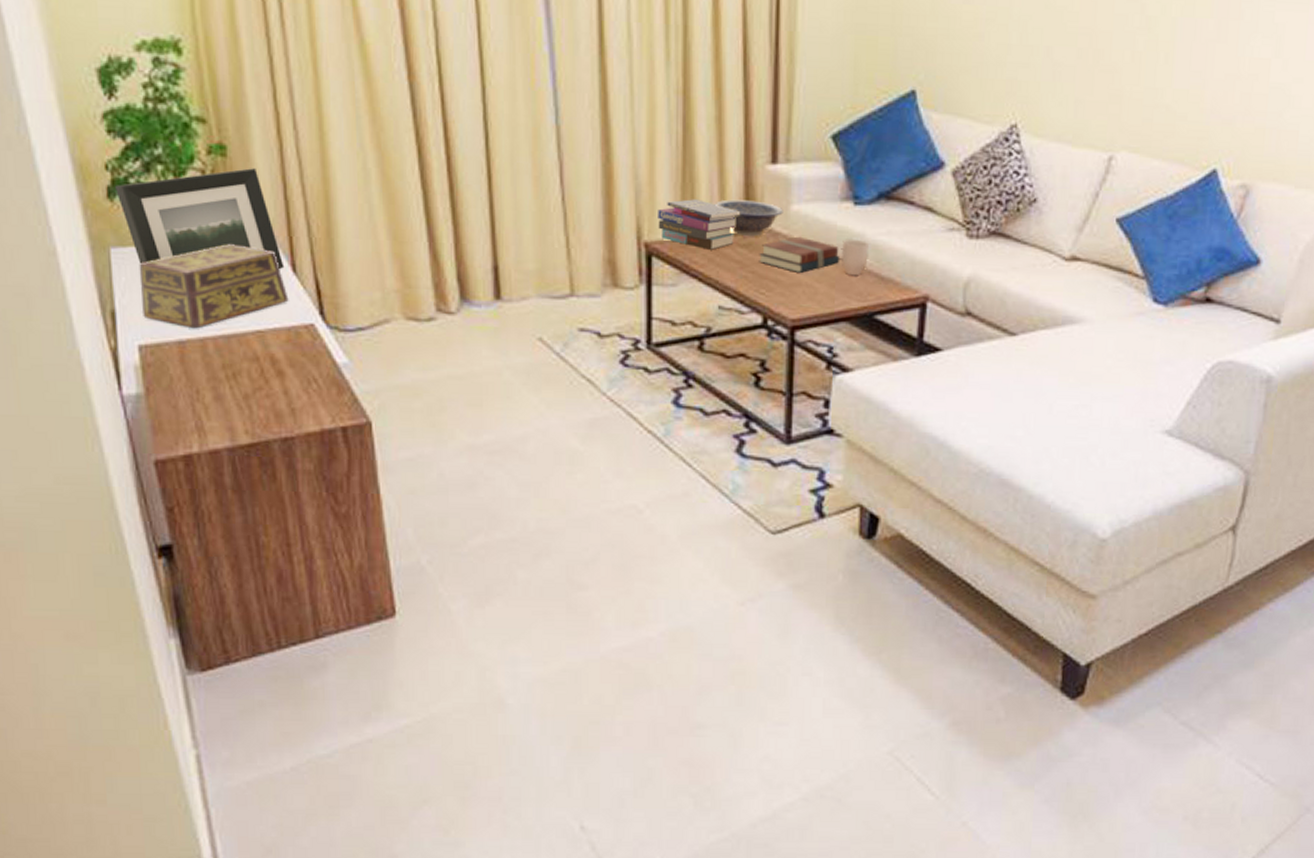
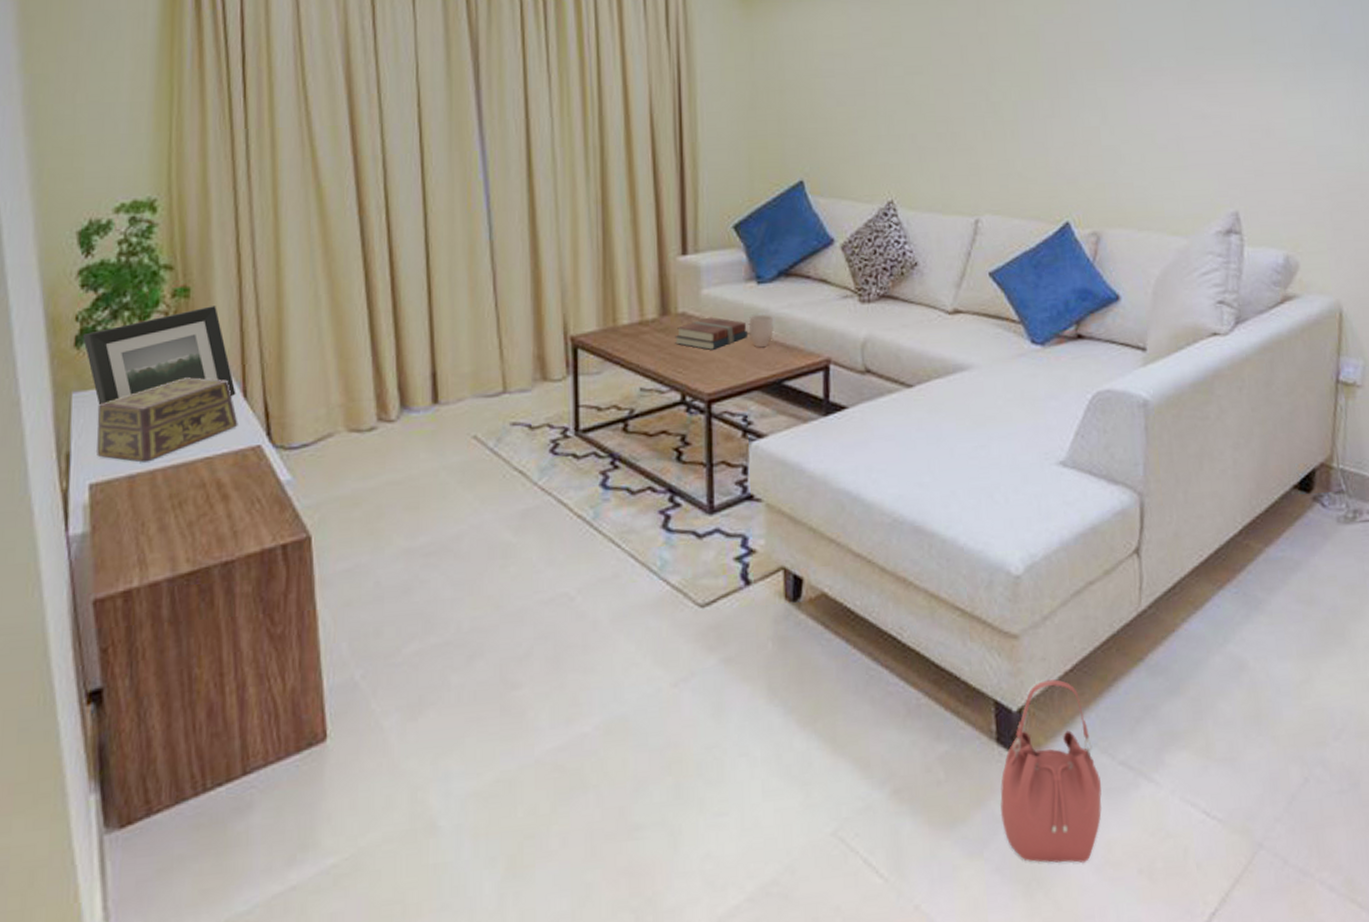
books: present [658,199,741,250] -> none [582,293,657,337]
decorative bowl: present [714,199,783,237] -> none [633,289,695,322]
handbag: none [1055,640,1160,804] -> present [1000,679,1102,863]

